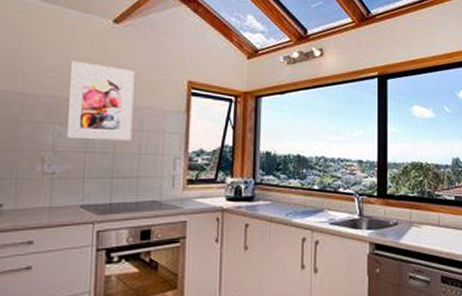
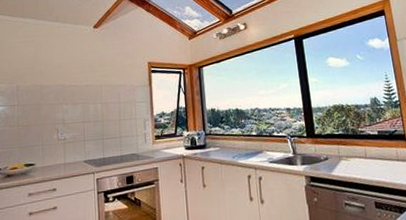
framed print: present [66,60,135,141] -> none [68,58,113,113]

